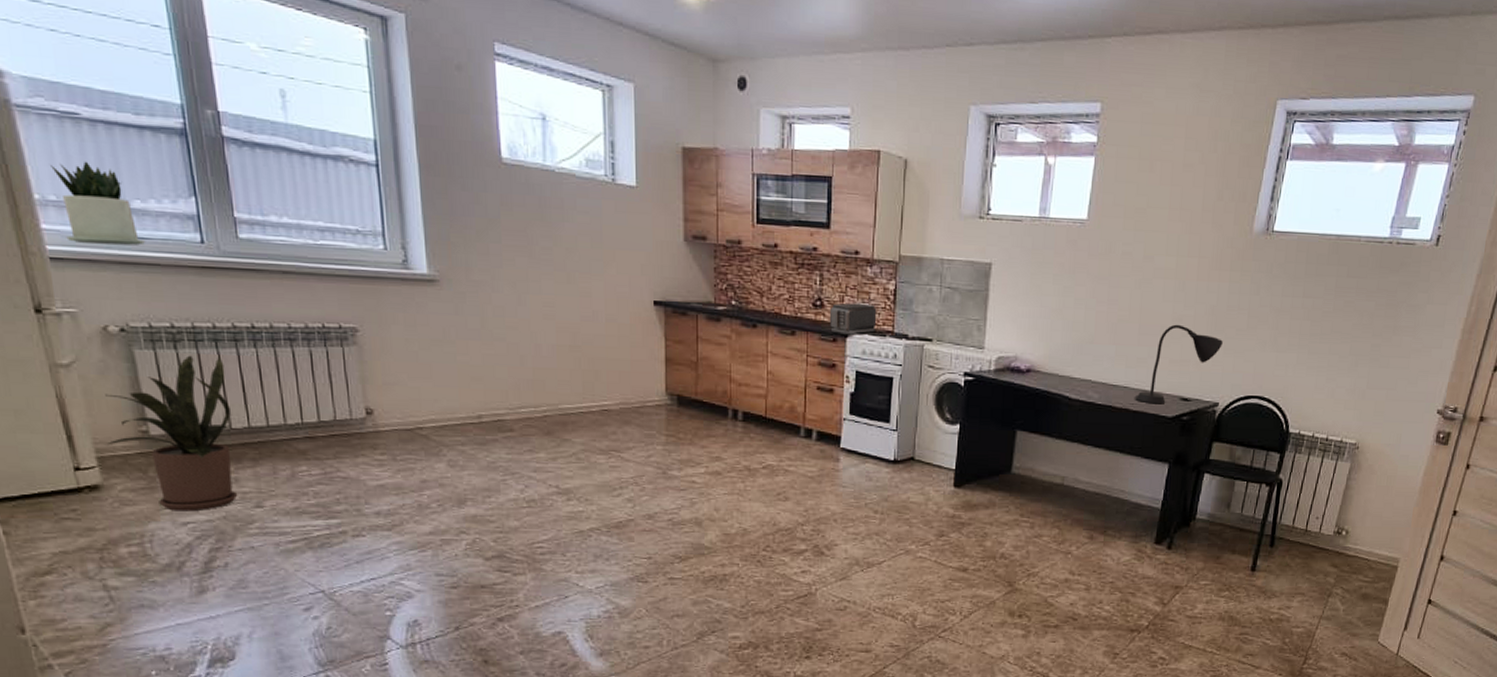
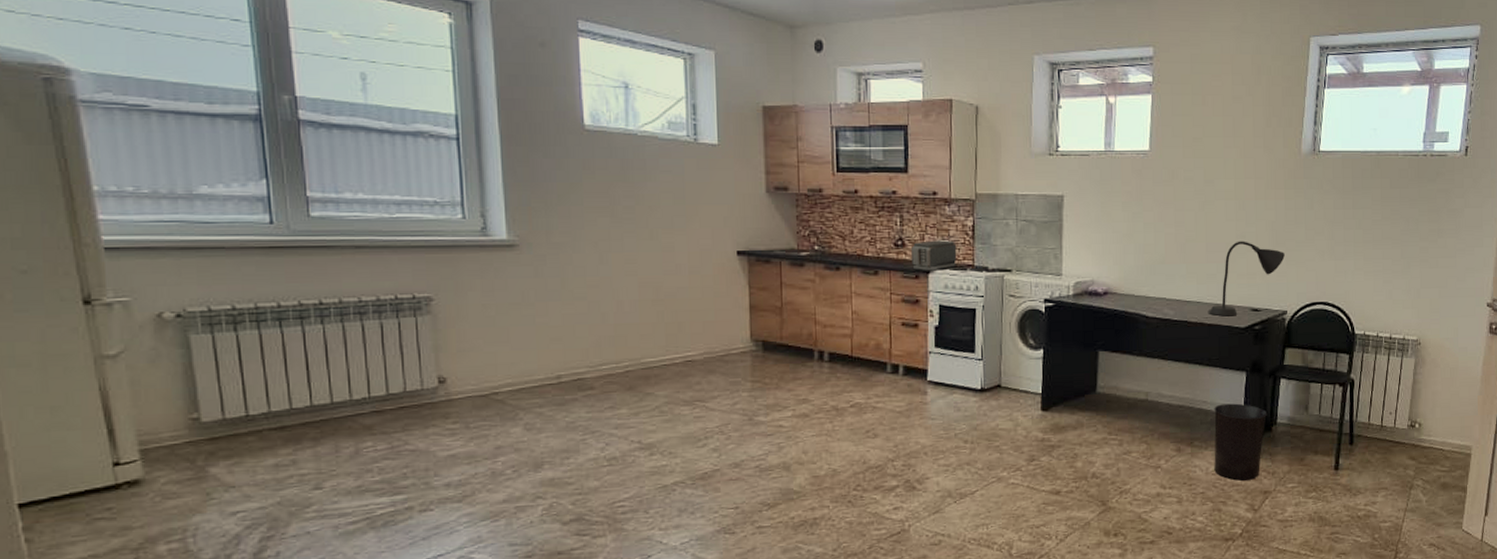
planter: present [51,161,146,247] -> none [114,150,211,232]
house plant: present [105,355,238,512] -> none [151,335,295,501]
waste bin: none [1126,494,1187,574] -> present [1214,403,1268,481]

